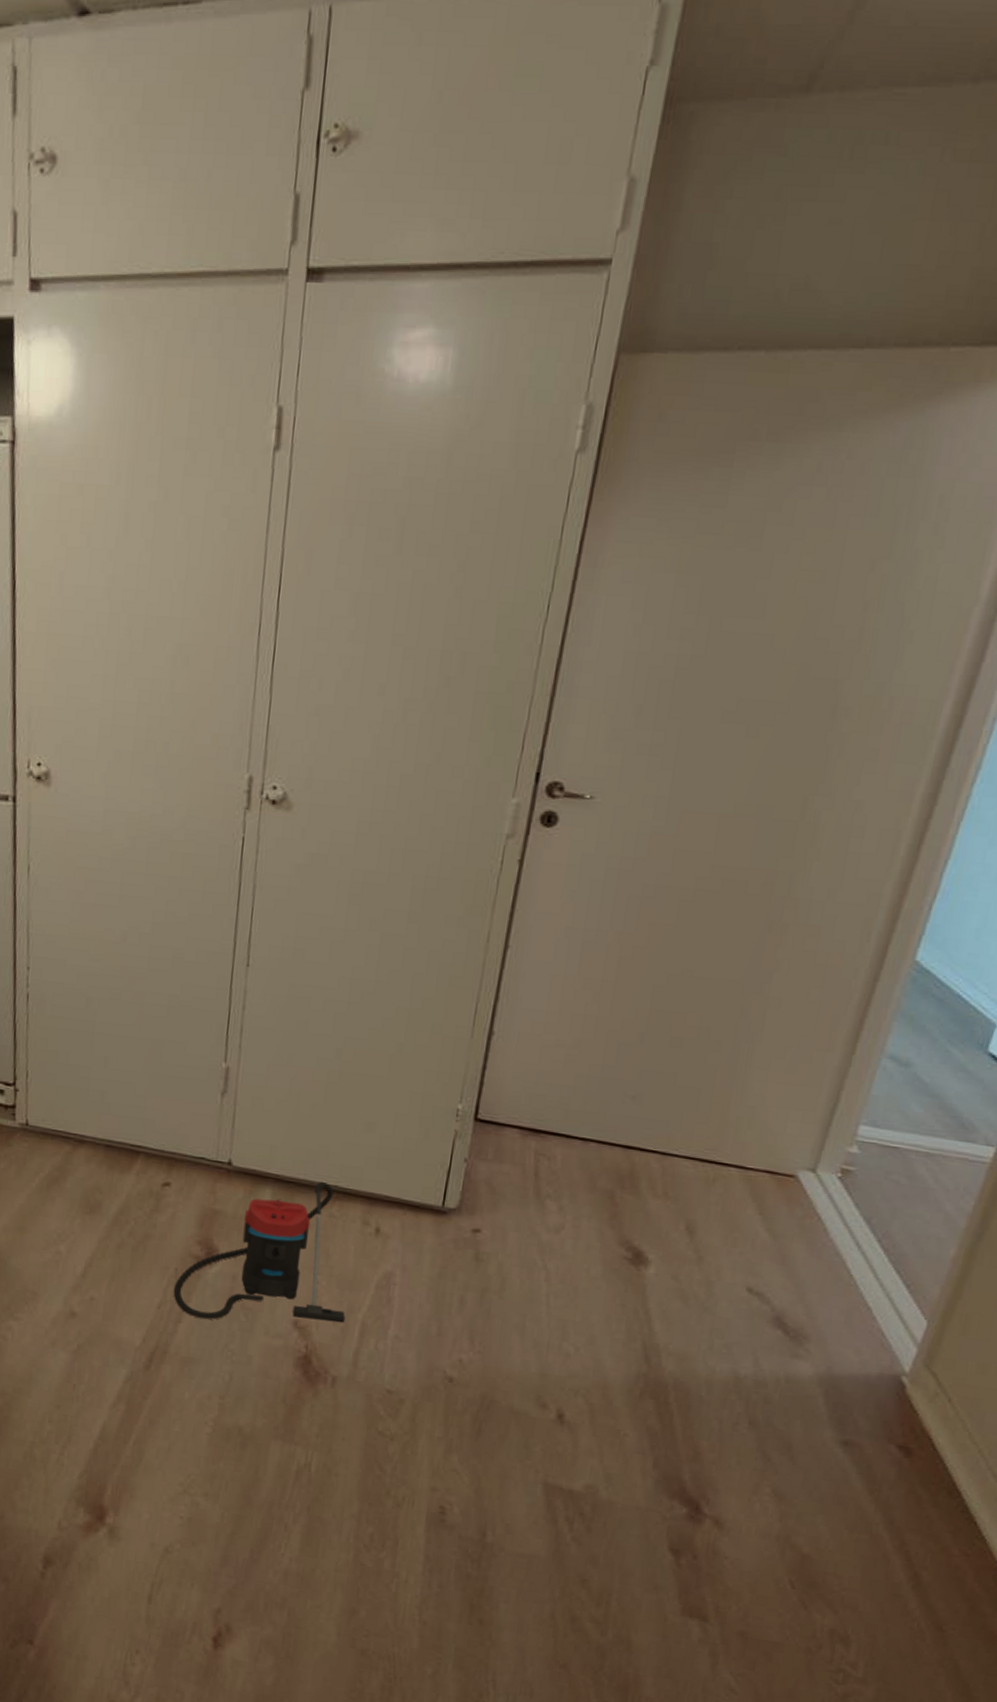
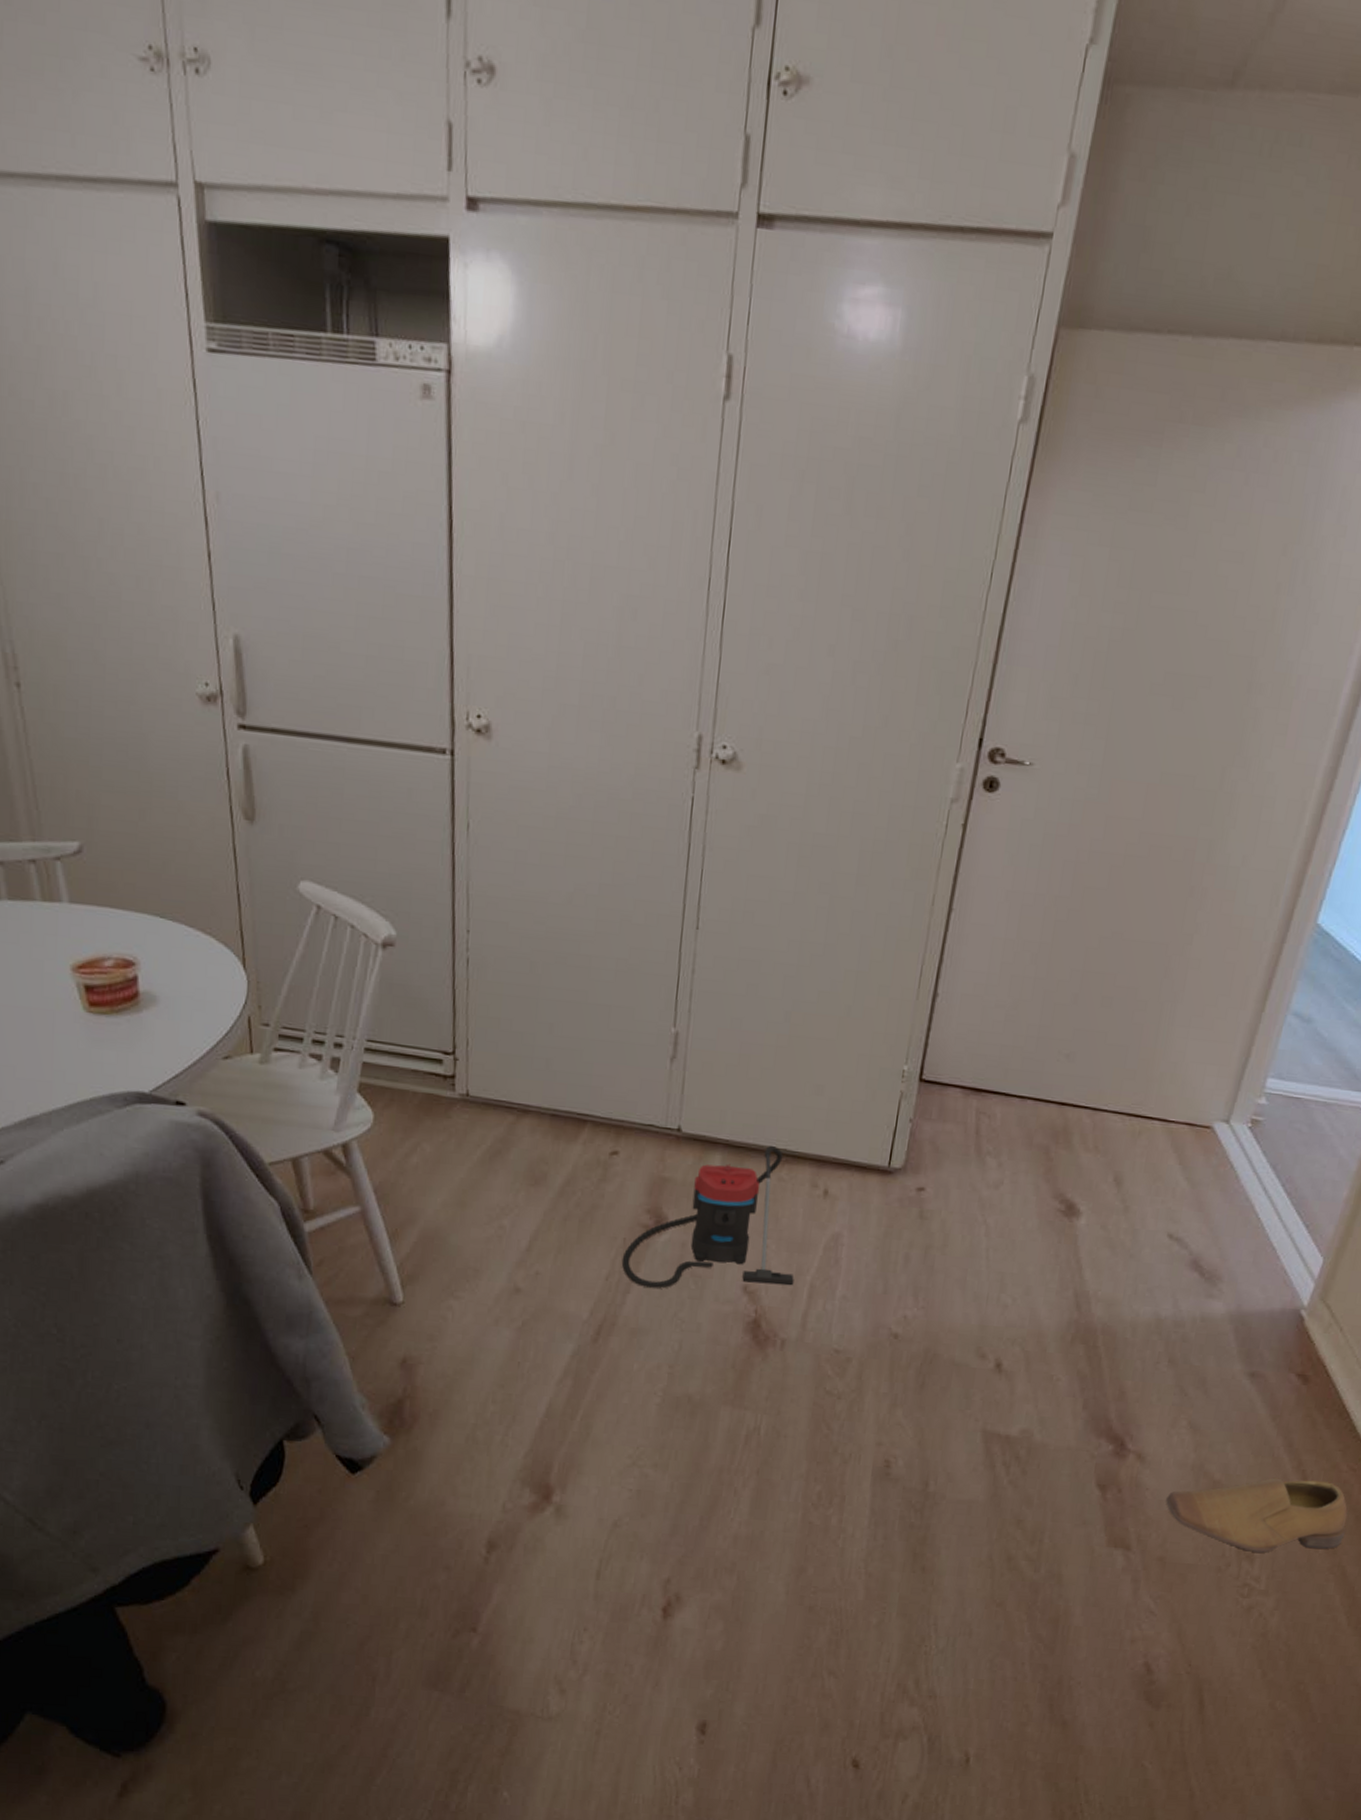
shoe: none [747,1556,960,1640] -> present [1166,1477,1348,1553]

